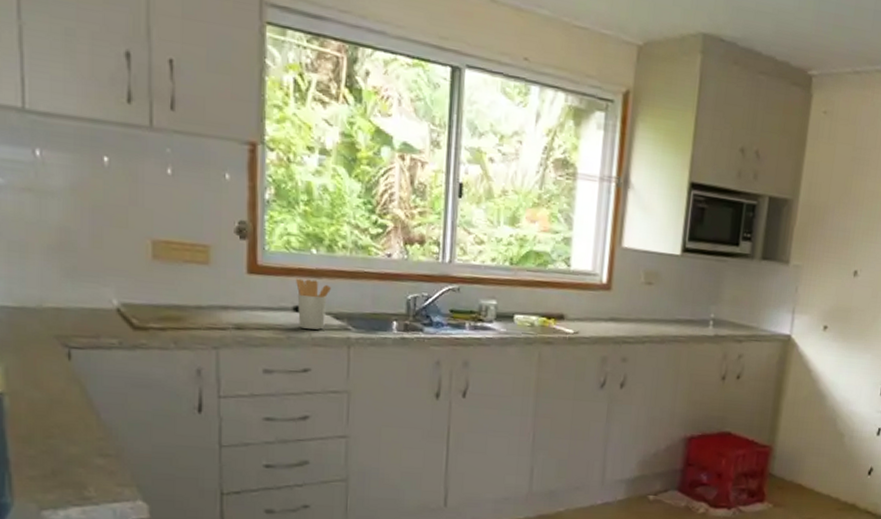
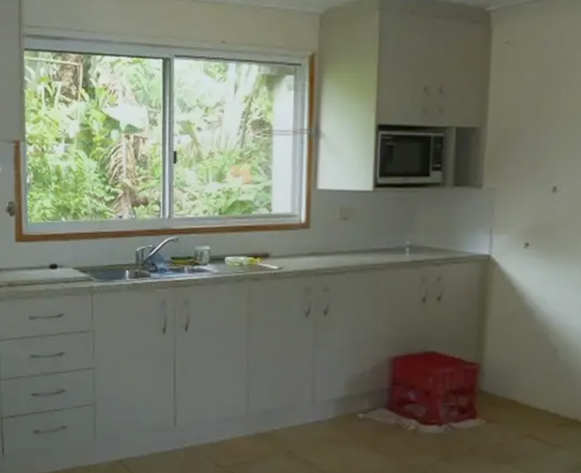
utensil holder: present [296,278,331,330] -> none [51,242,77,282]

